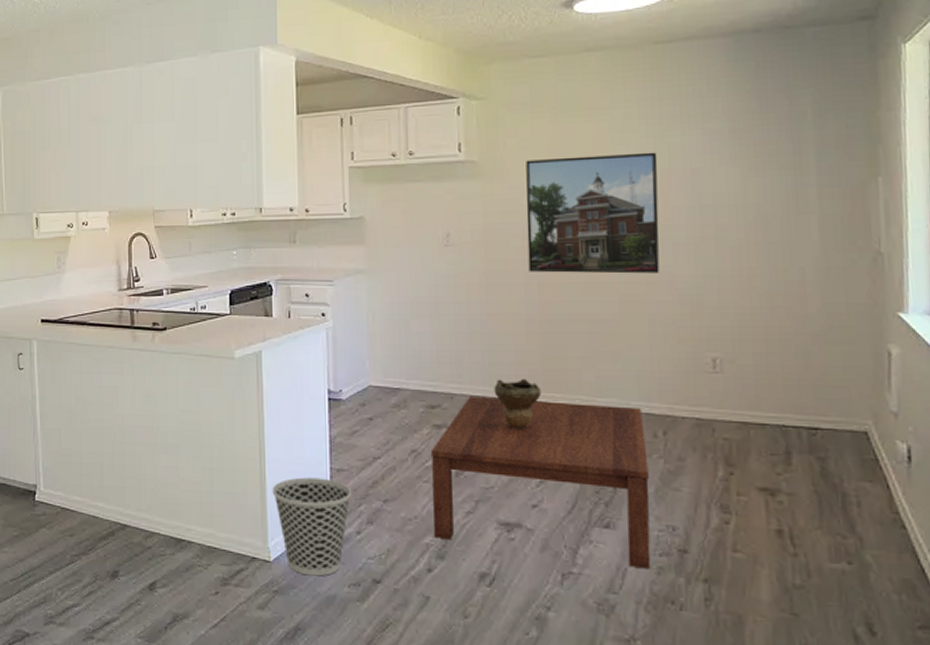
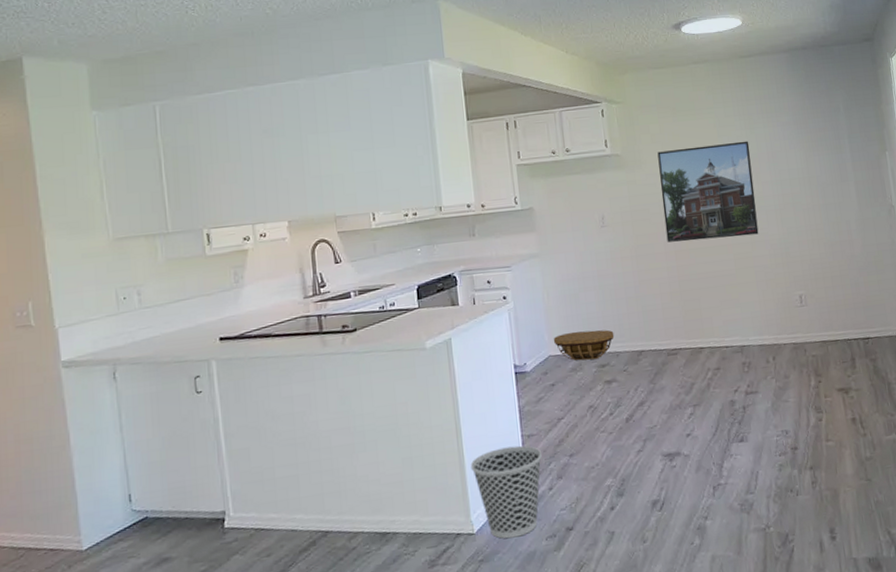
basket: none [375,362,450,397] -> present [553,329,615,361]
coffee table: present [430,397,651,570] -> none [604,341,774,479]
decorative bowl: present [494,379,542,430] -> none [649,331,686,374]

